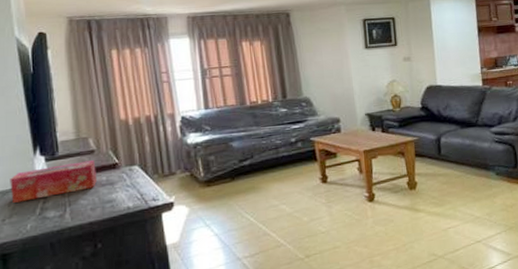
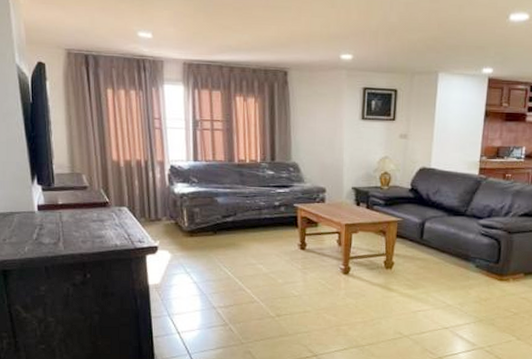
tissue box: present [10,160,96,203] -> none [10,196,88,226]

